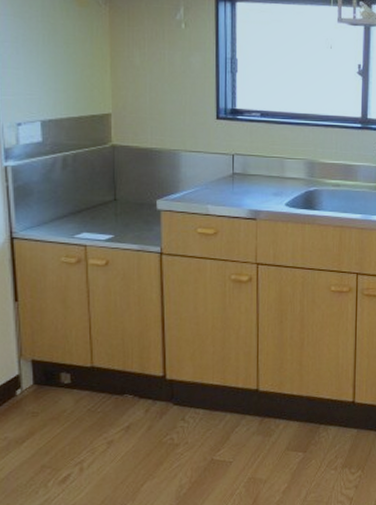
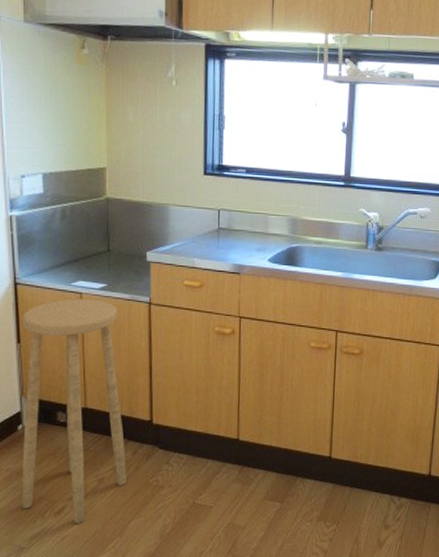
stool: none [20,252,138,491] -> present [21,299,127,523]

